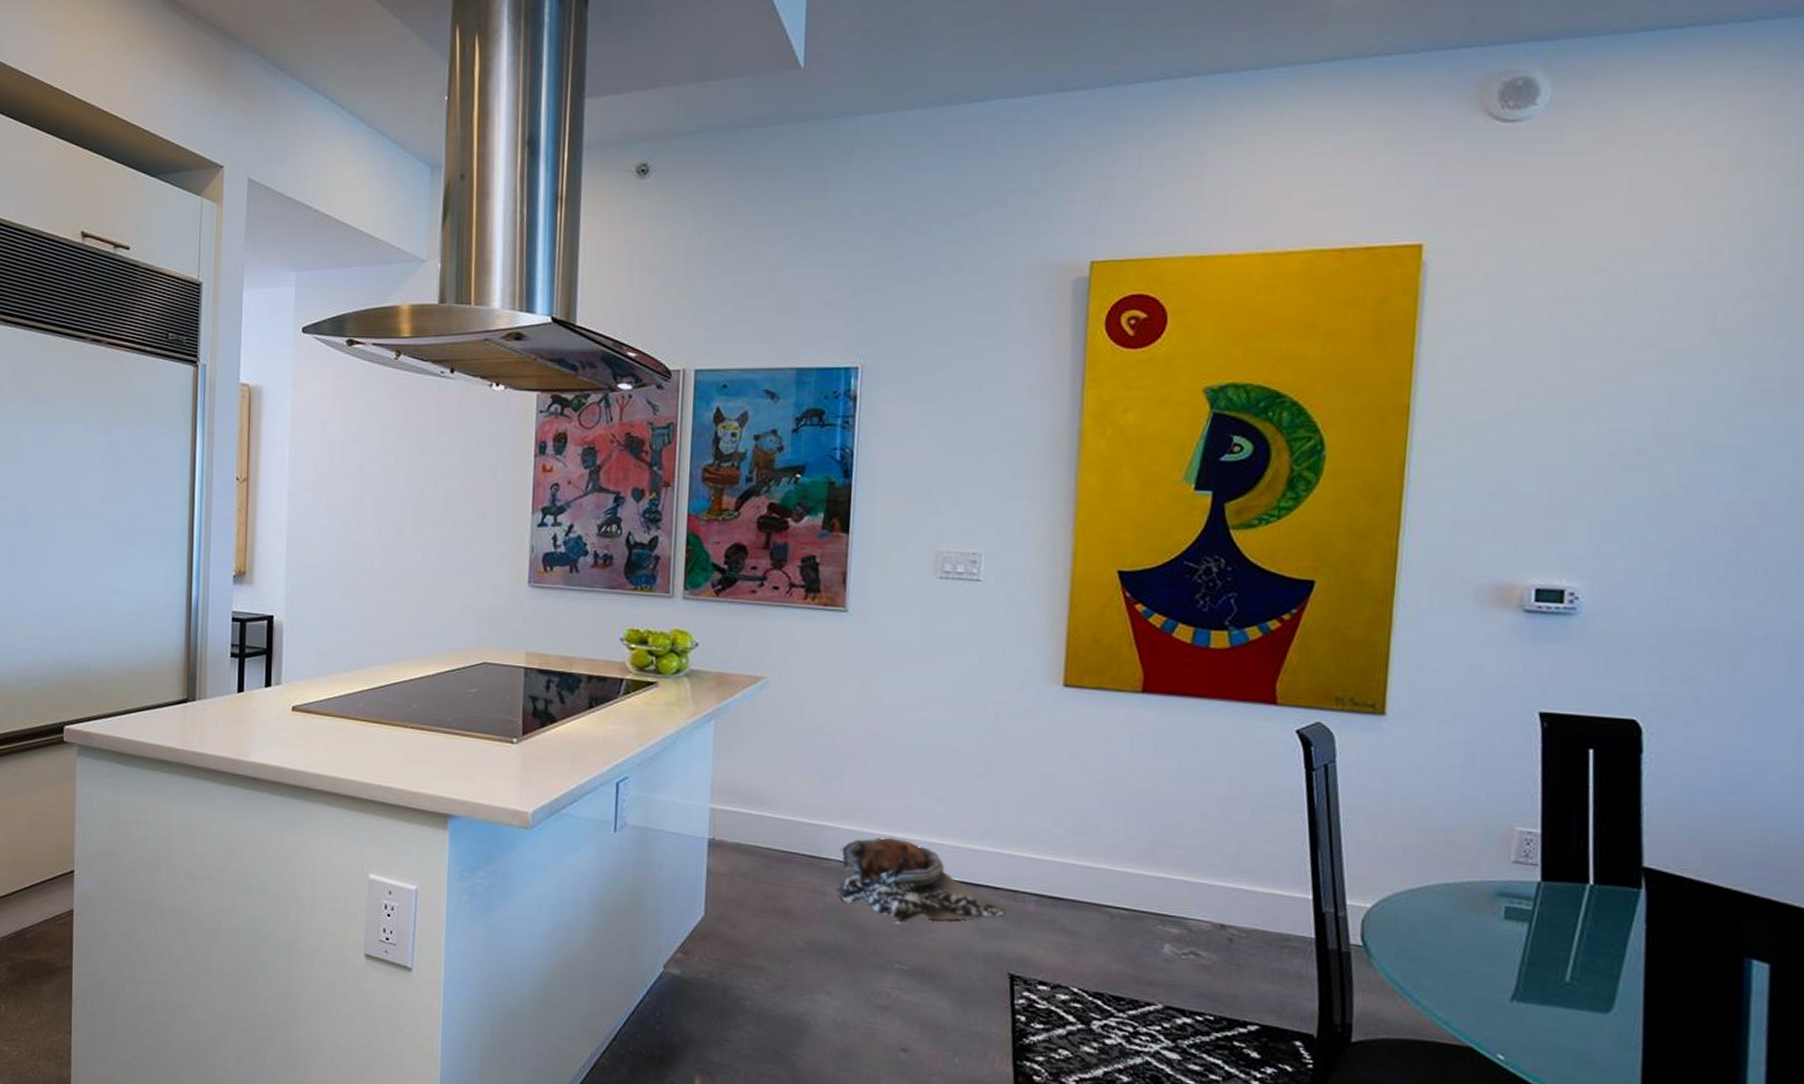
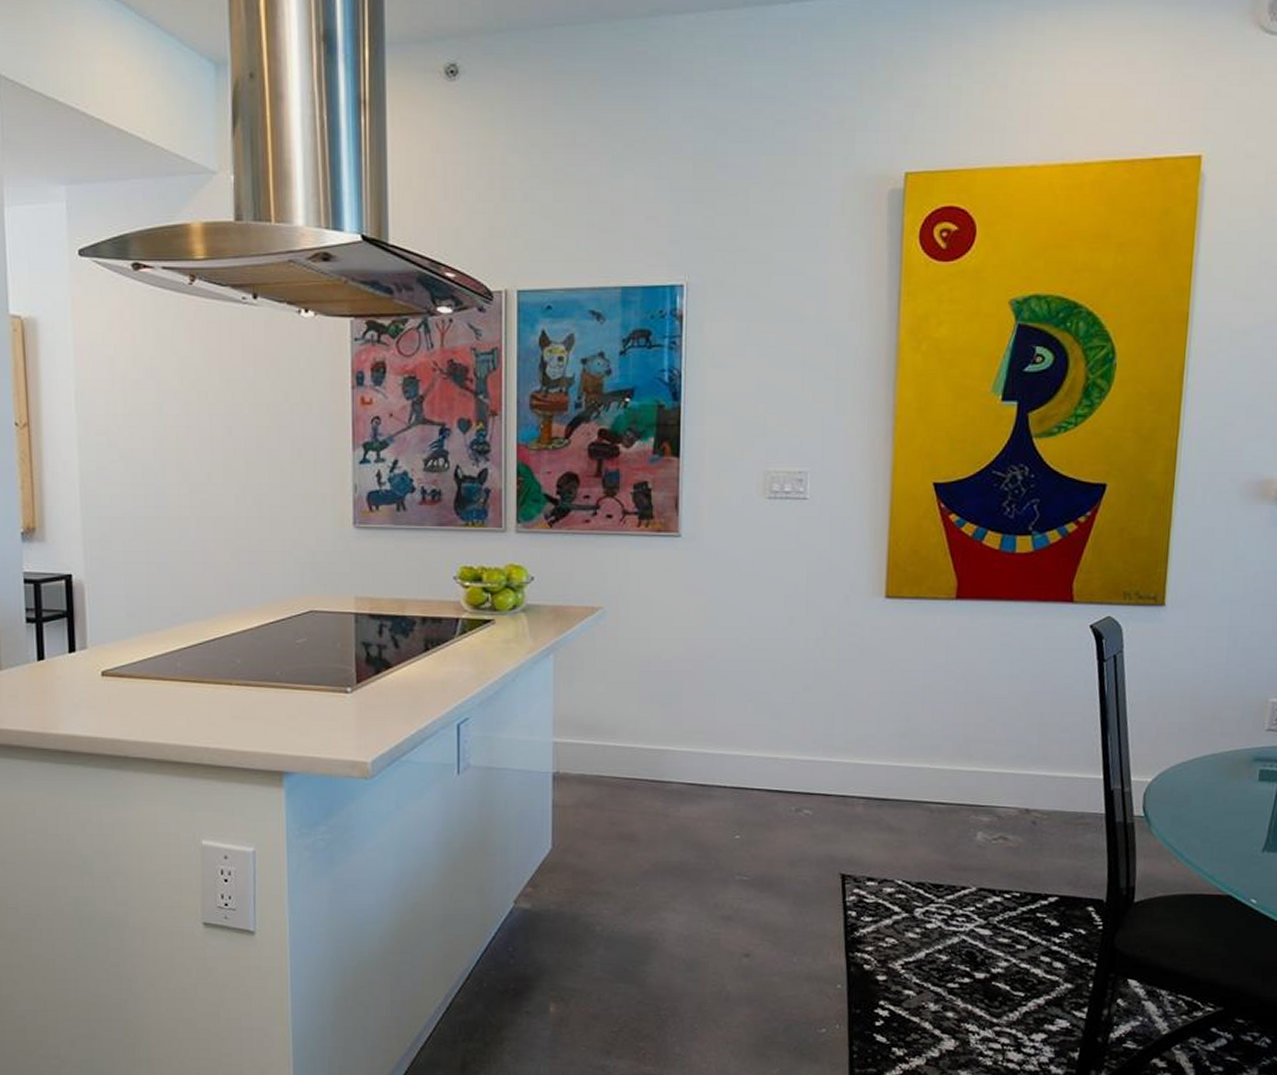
dog bed: present [837,838,1010,921] -> none [679,757,840,834]

